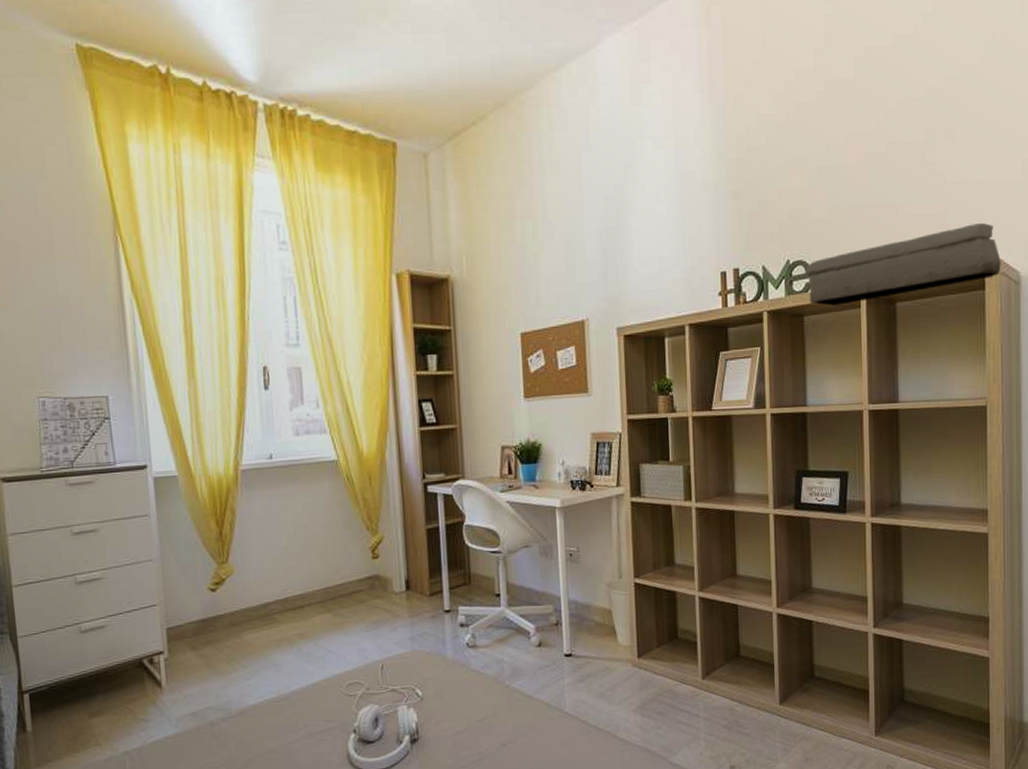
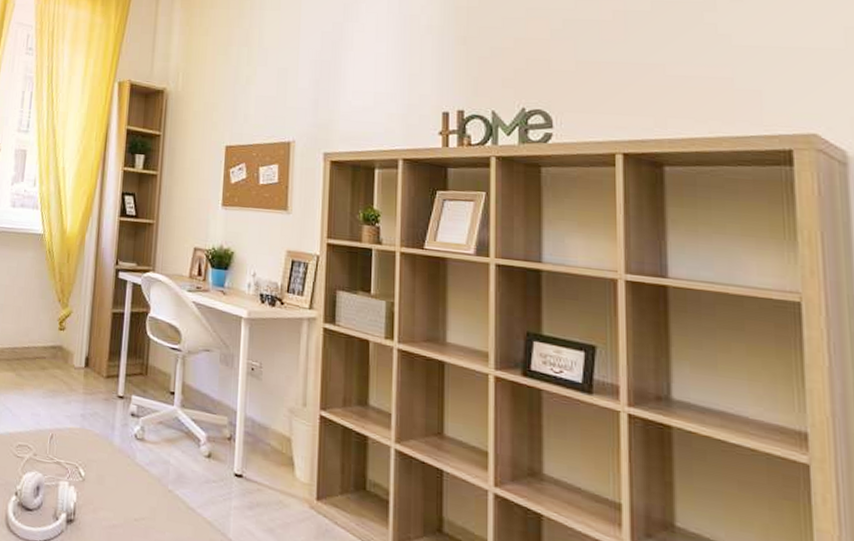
decorative box: present [805,222,1001,306] -> none [545,91,817,161]

